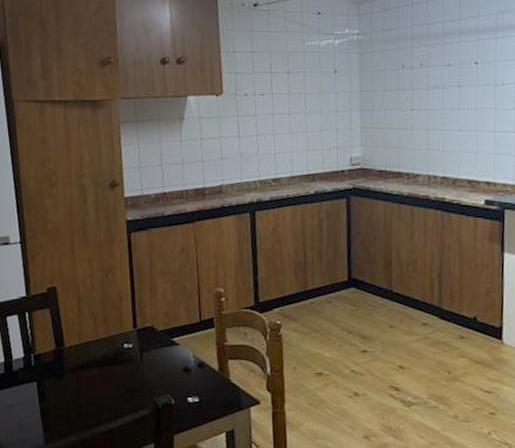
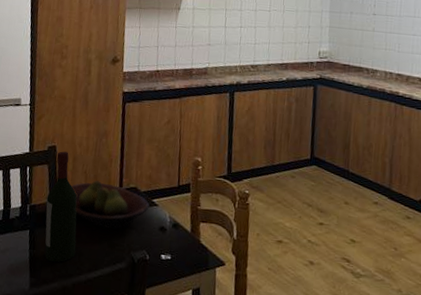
wine bottle: none [52,292,92,415] -> present [45,151,77,263]
fruit bowl: none [78,321,169,374] -> present [71,180,150,230]

